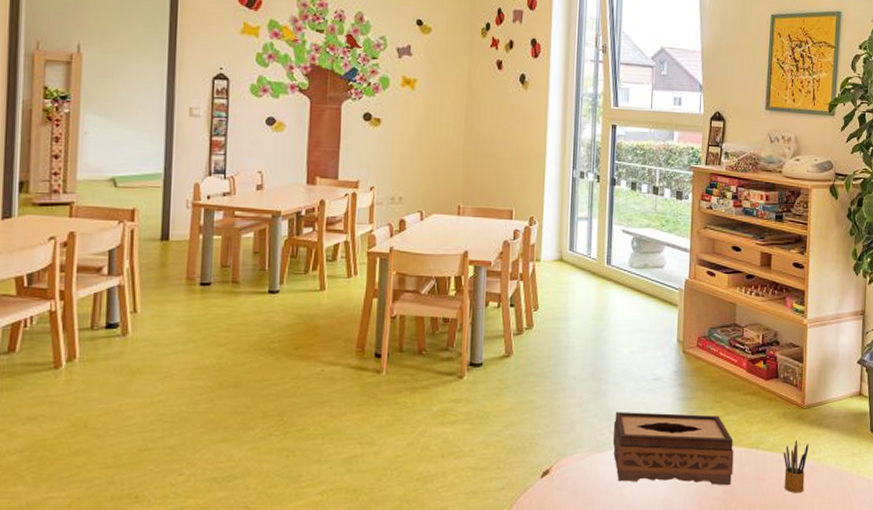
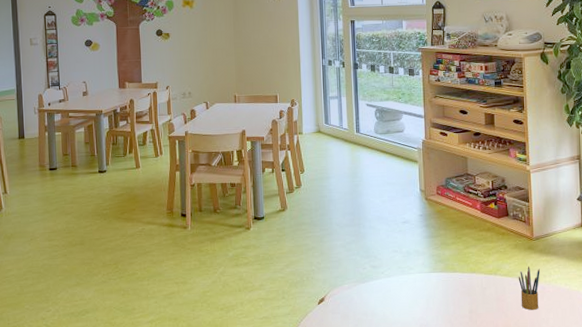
tissue box: present [612,412,734,486] -> none [372,249,476,306]

